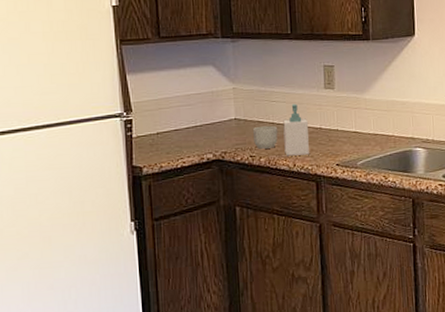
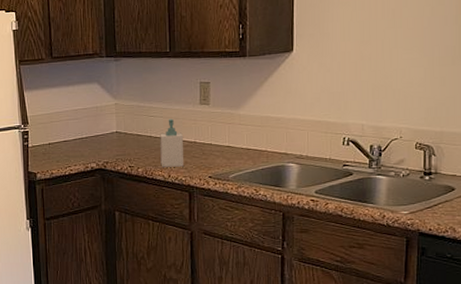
mug: present [252,125,278,149] -> none [131,138,155,160]

